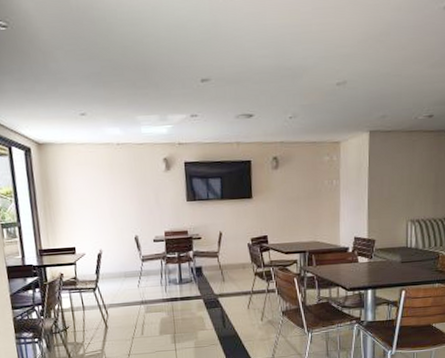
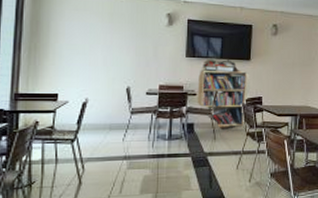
bookshelf: none [201,200,255,271] -> present [197,58,250,130]

